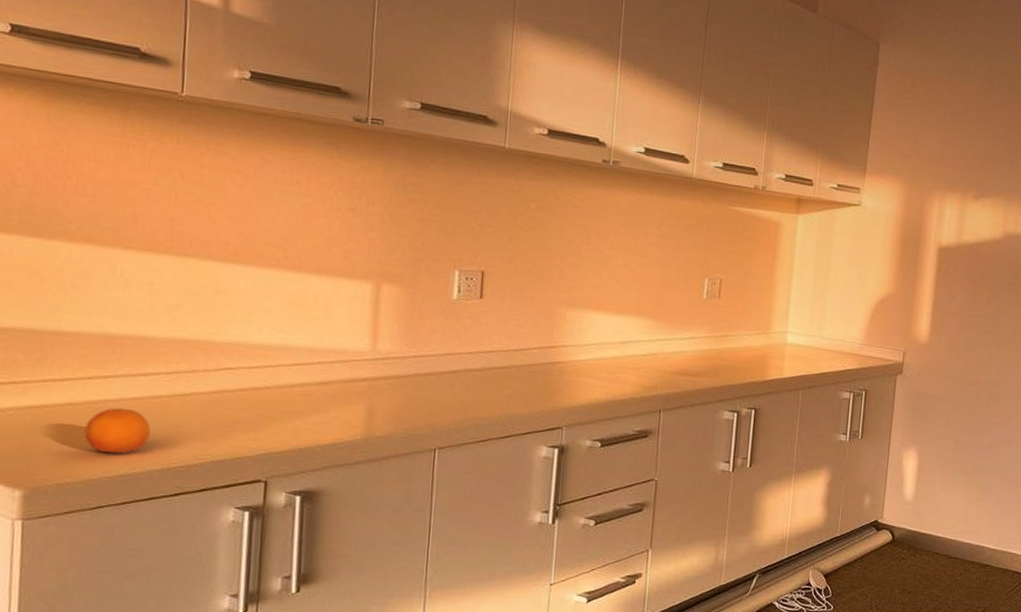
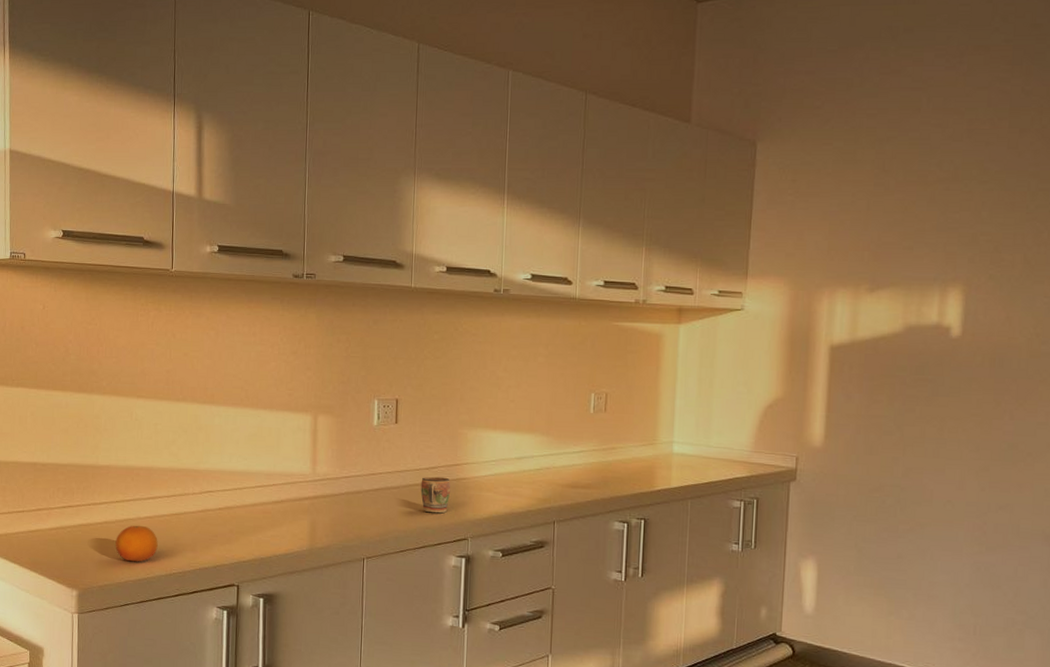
mug: none [508,359,545,400] -> present [420,476,451,514]

